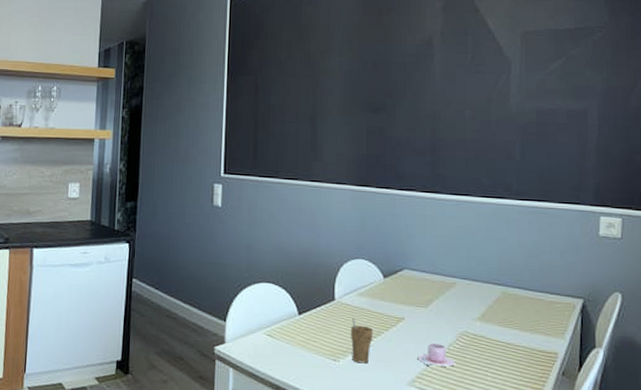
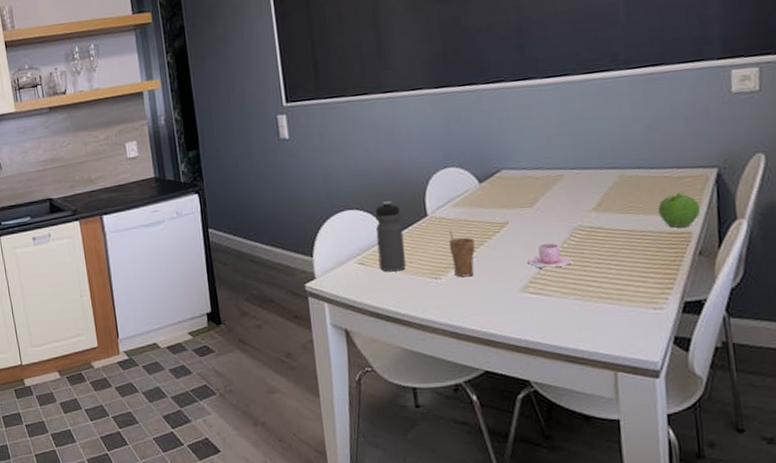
water bottle: none [285,280,311,348] -> present [375,201,406,272]
fruit: none [532,315,567,348] -> present [658,191,701,228]

